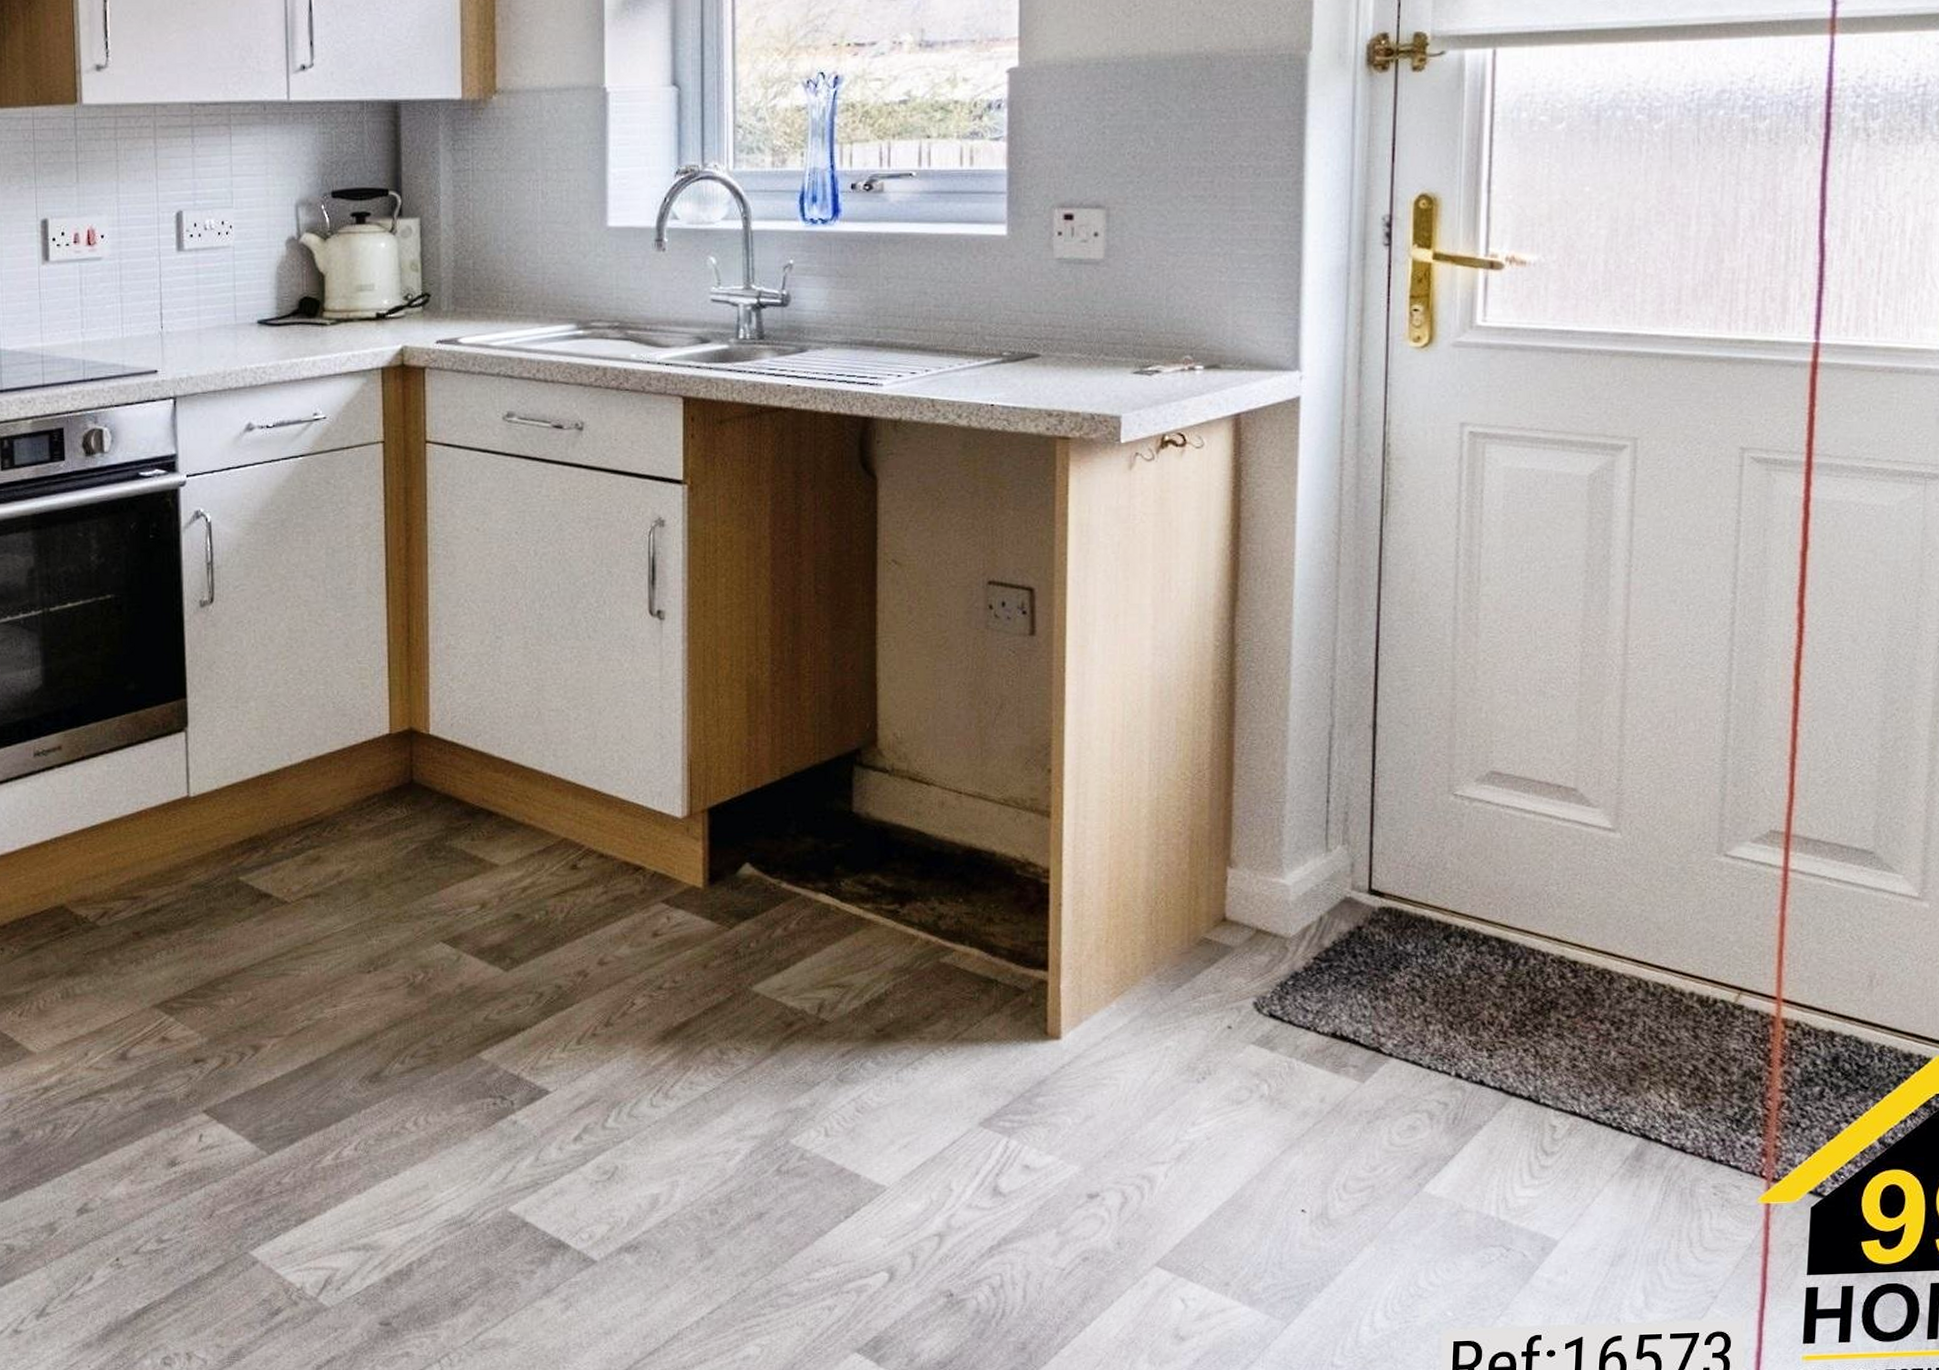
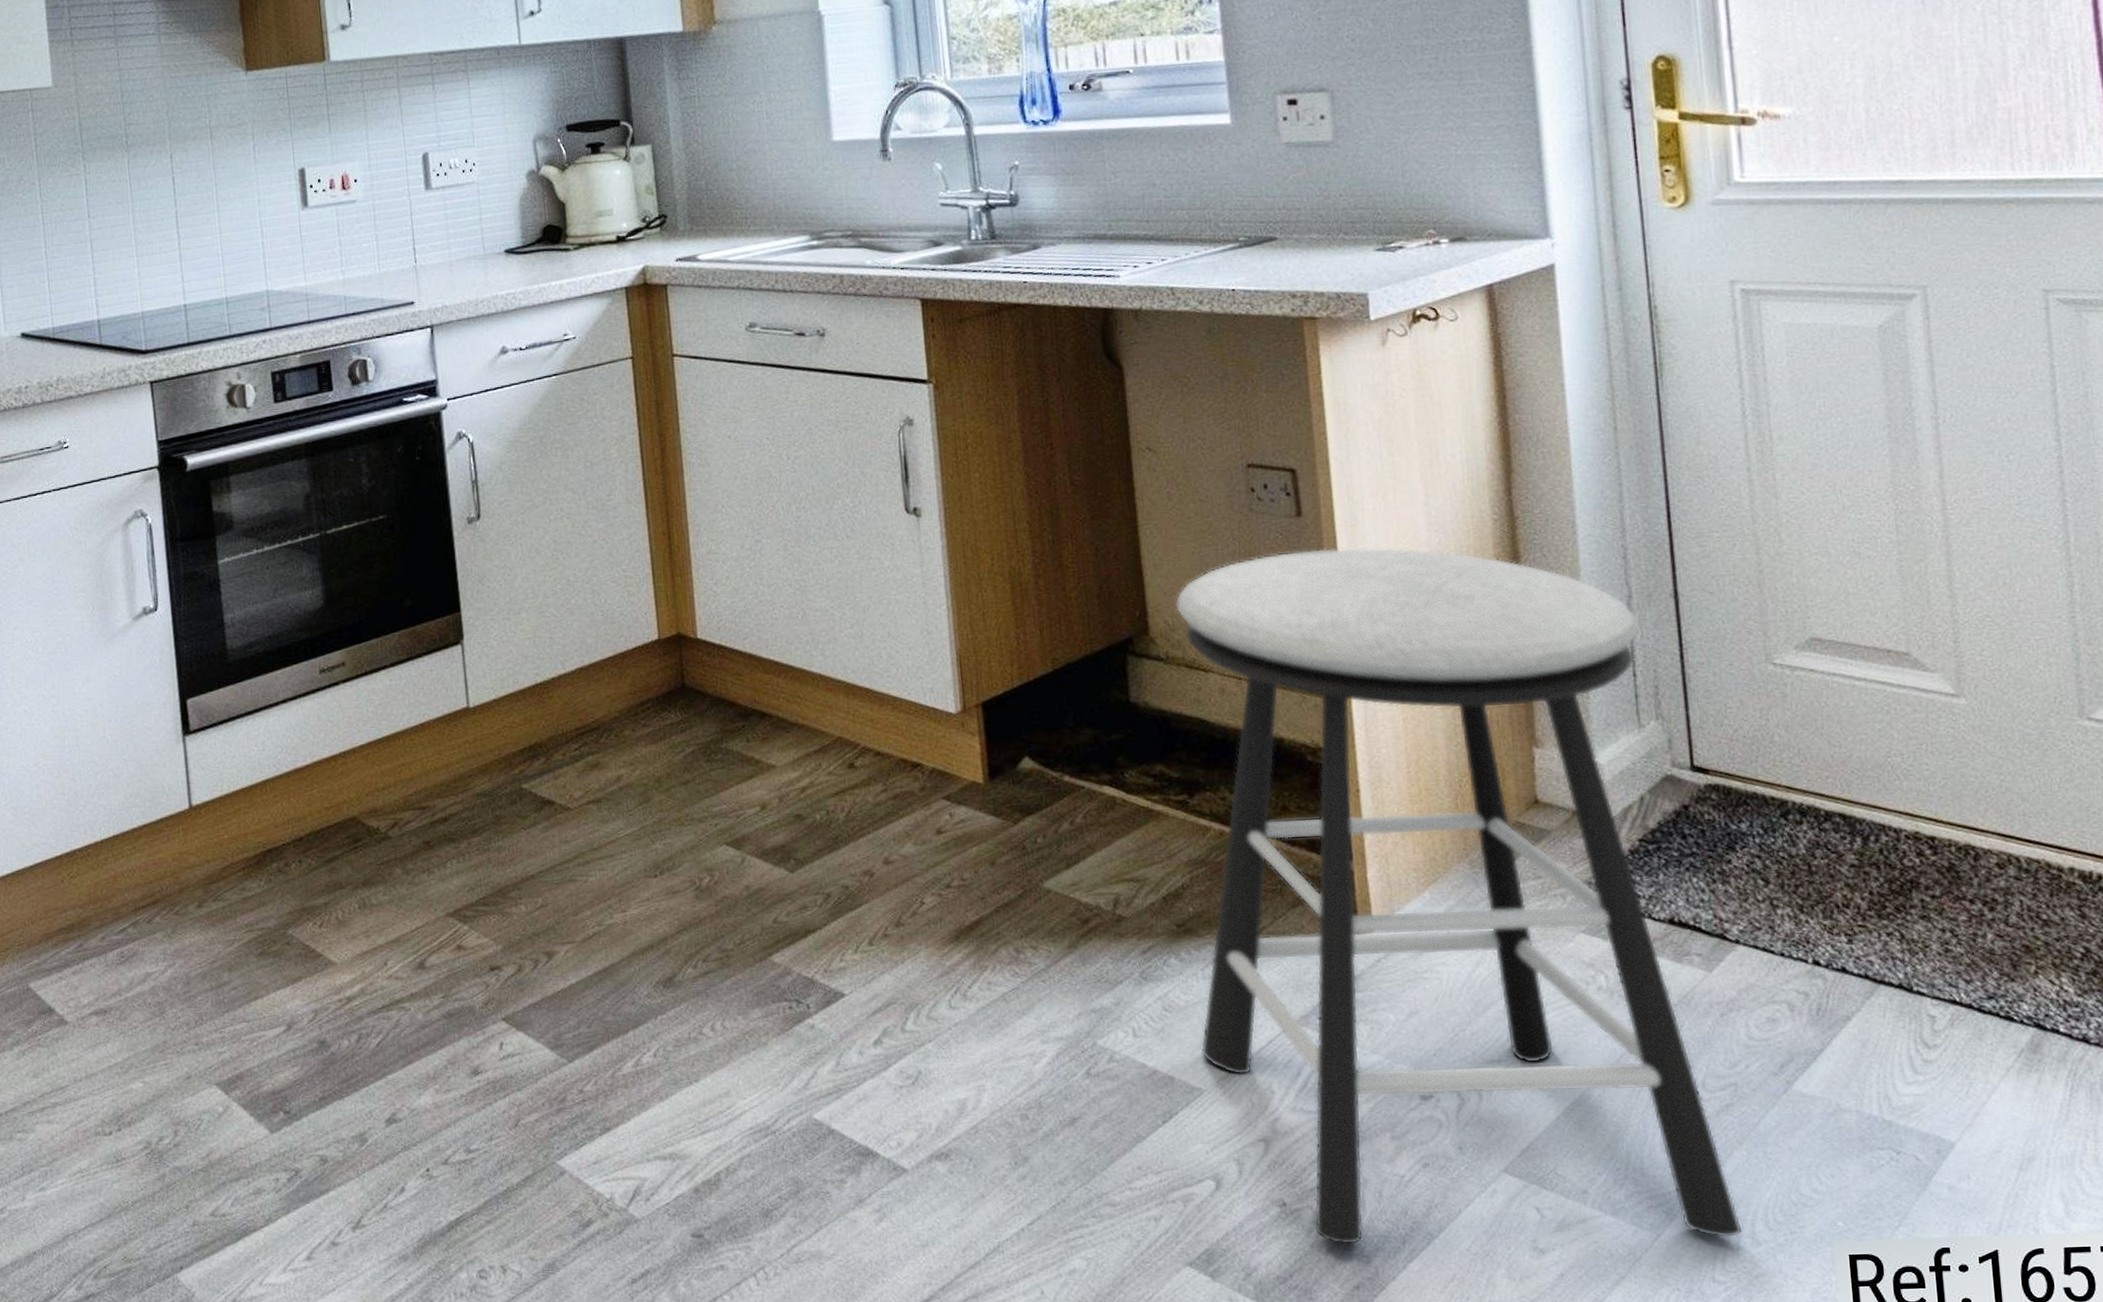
stool: none [887,668,1364,1333] -> present [1175,547,1743,1246]

